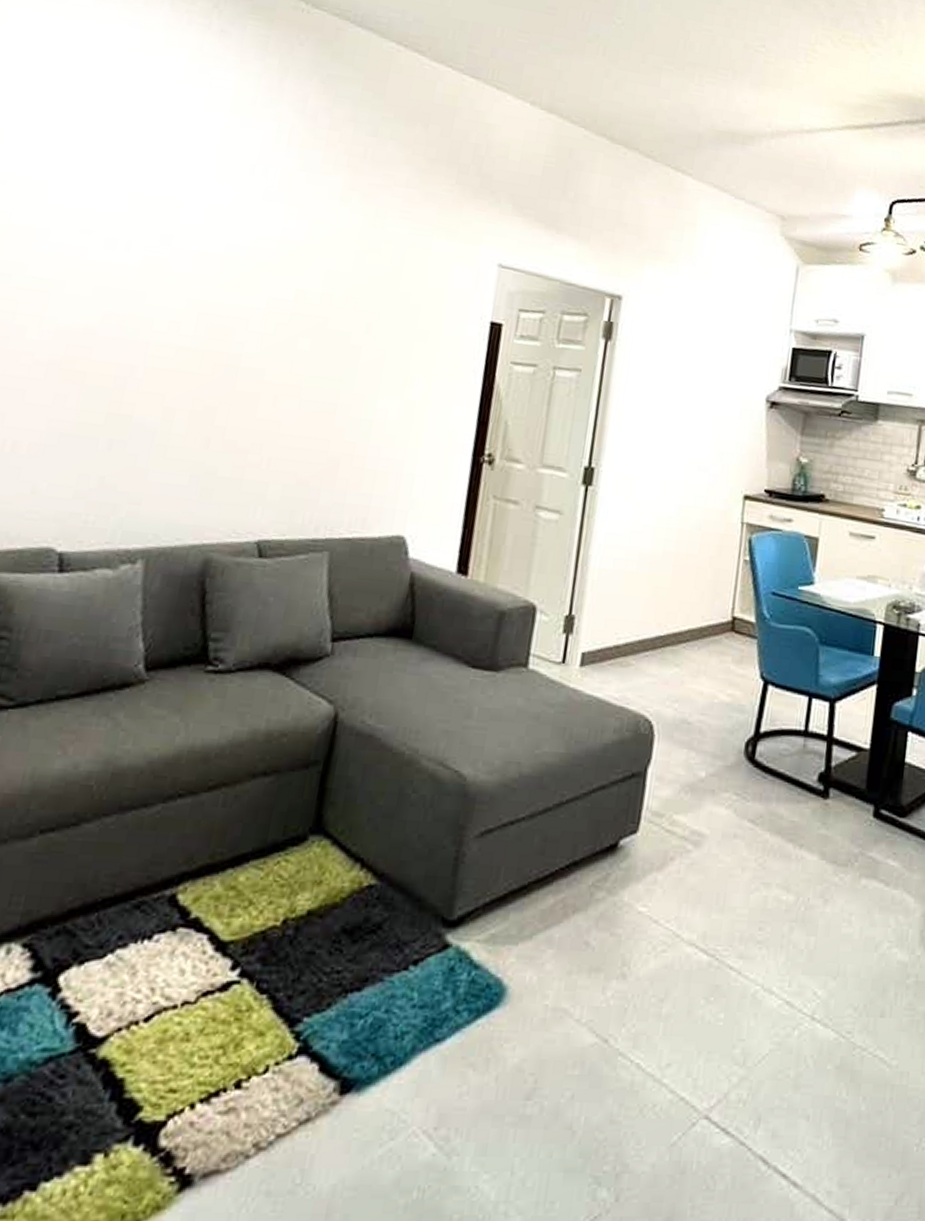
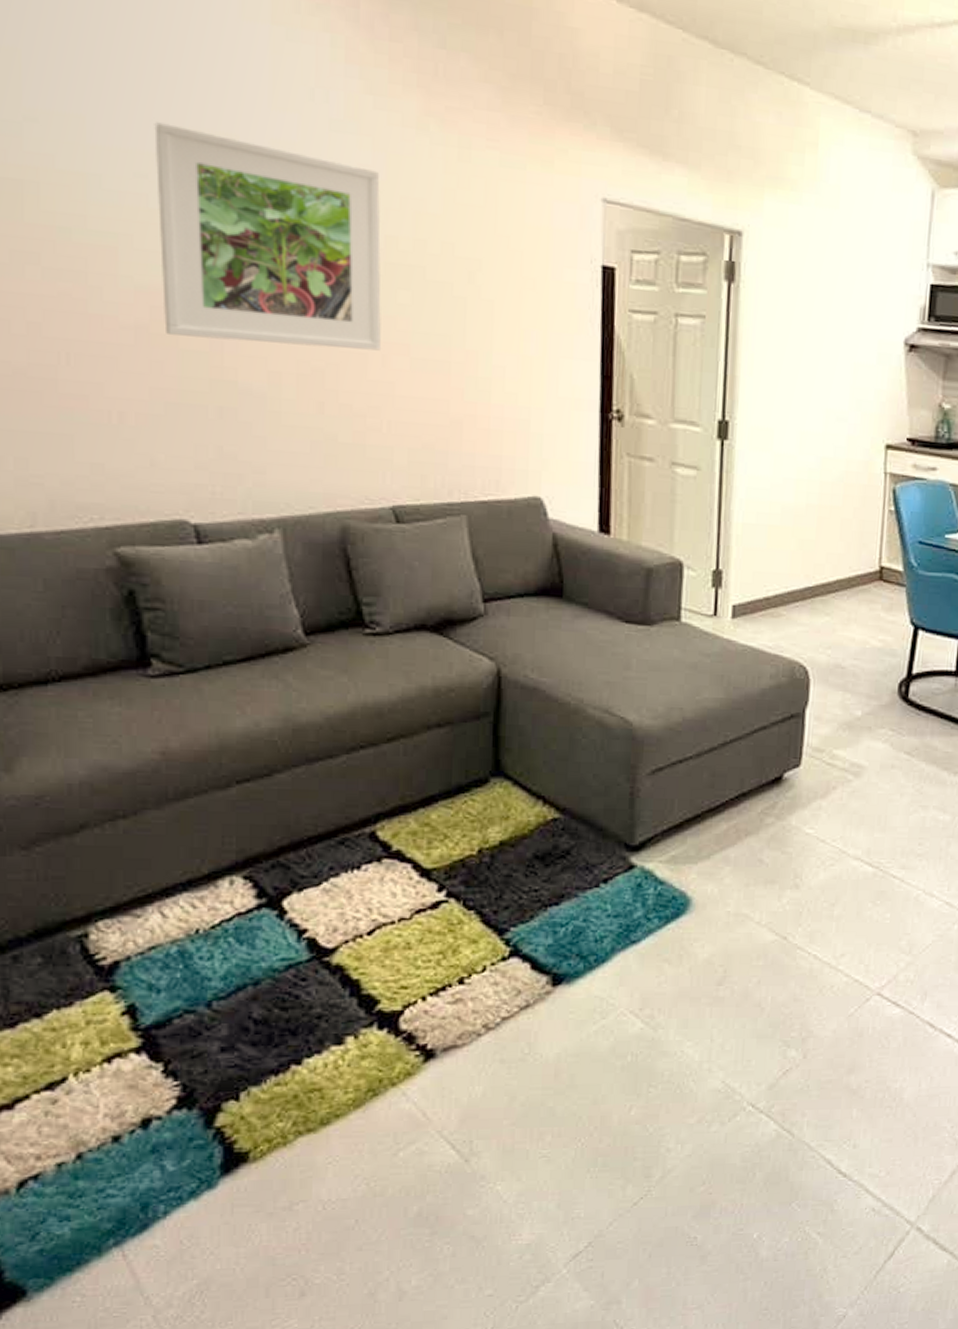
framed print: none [76,188,300,392] -> present [154,122,381,351]

